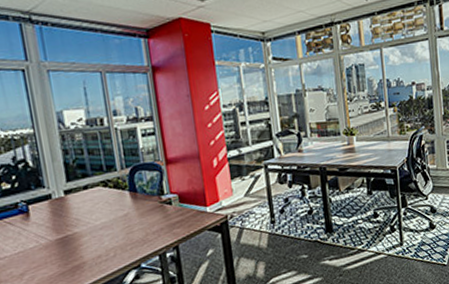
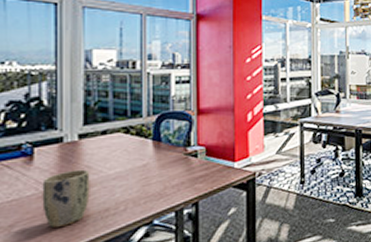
plant pot: none [40,221,83,274] -> present [42,169,90,228]

